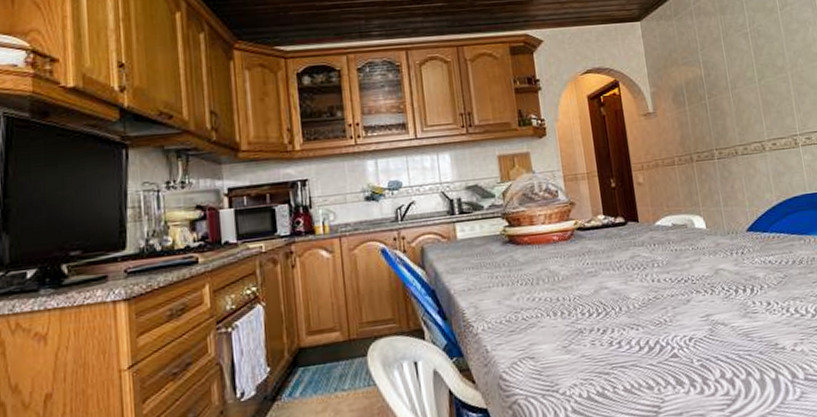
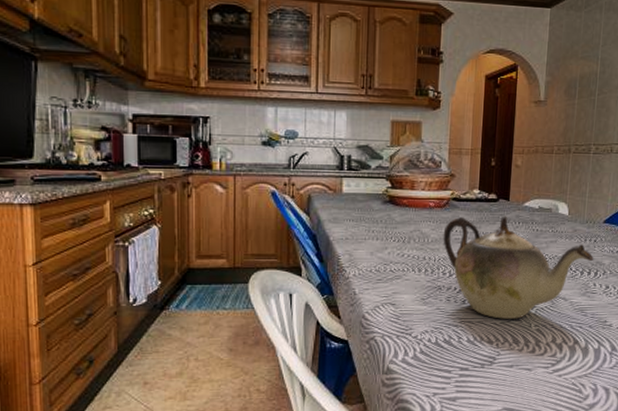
teapot: none [573,239,745,359] -> present [443,216,593,319]

